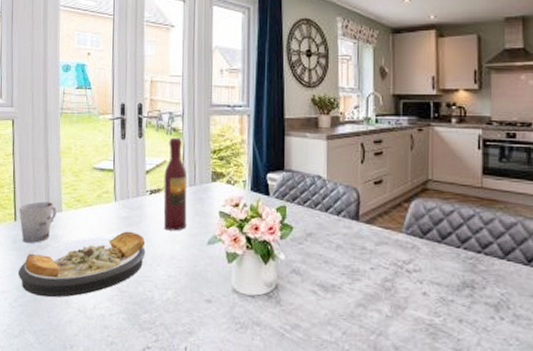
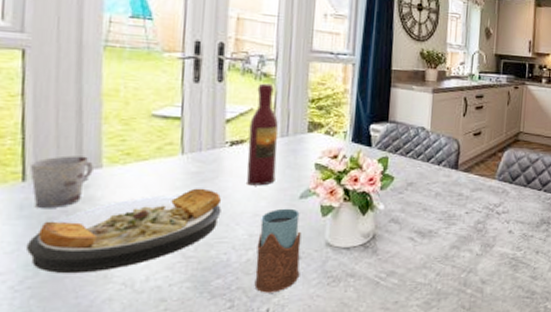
drinking glass: none [174,253,211,332] -> present [254,208,302,293]

